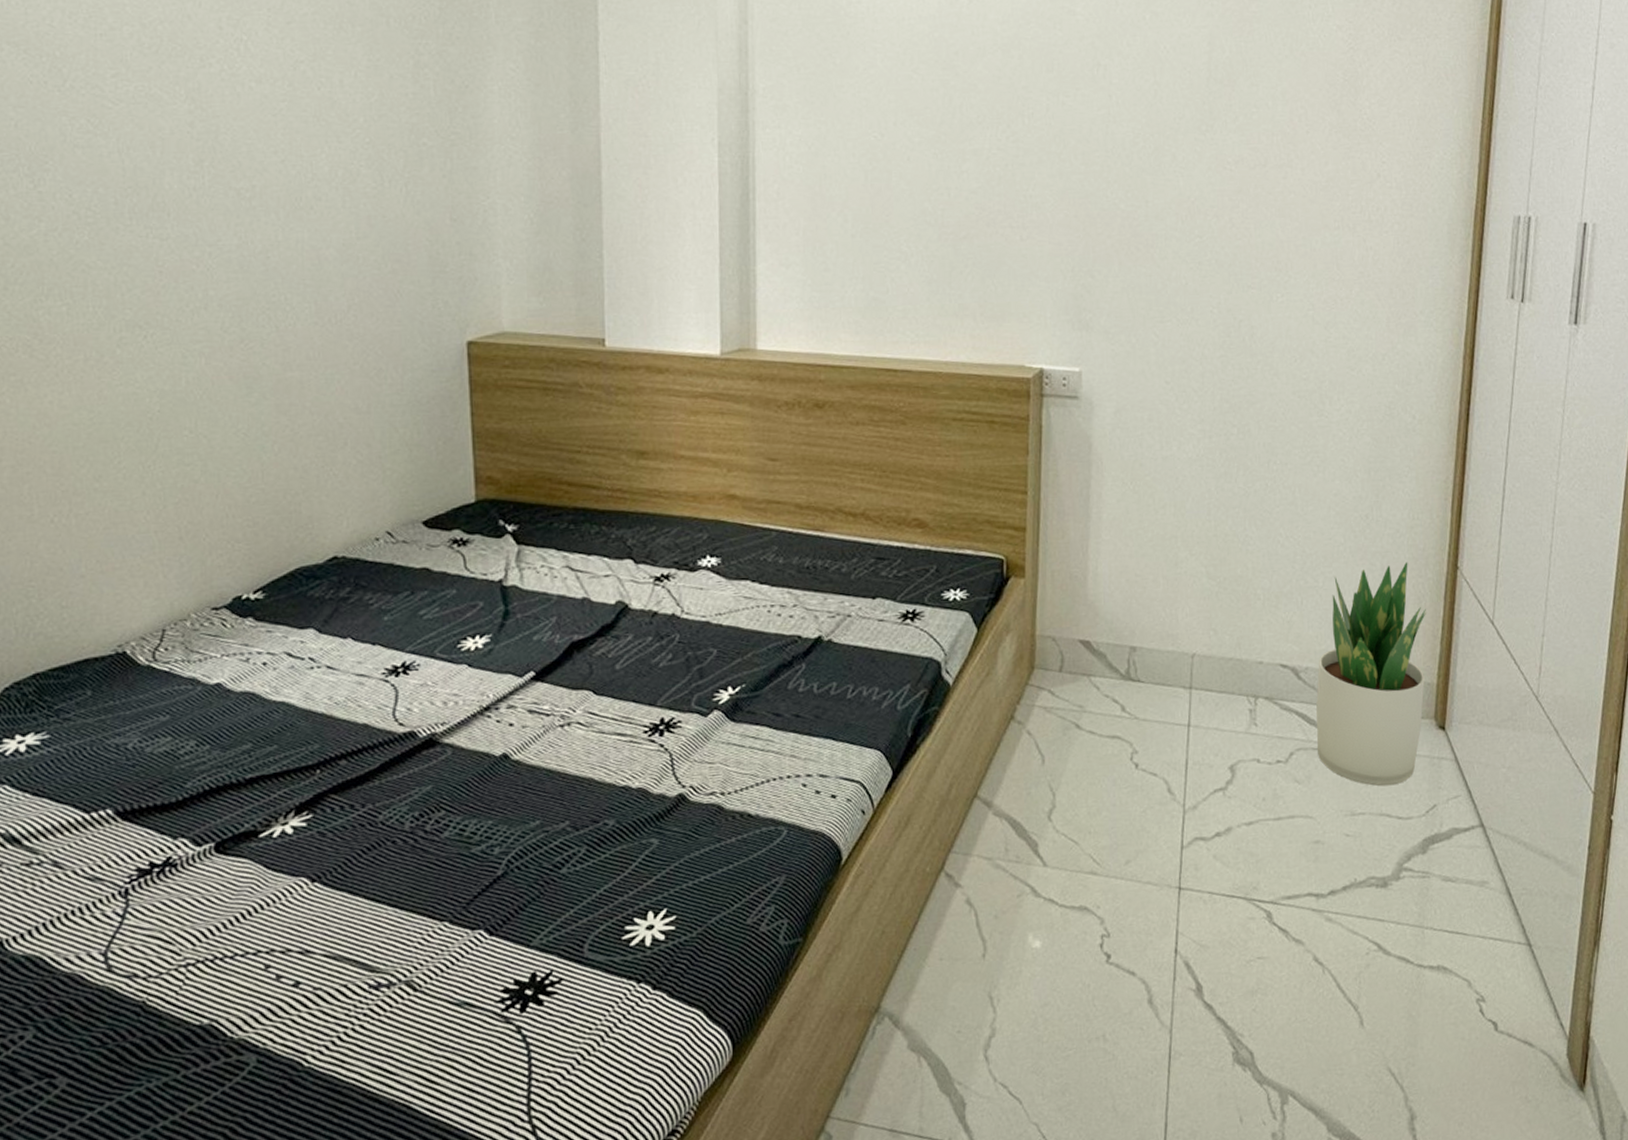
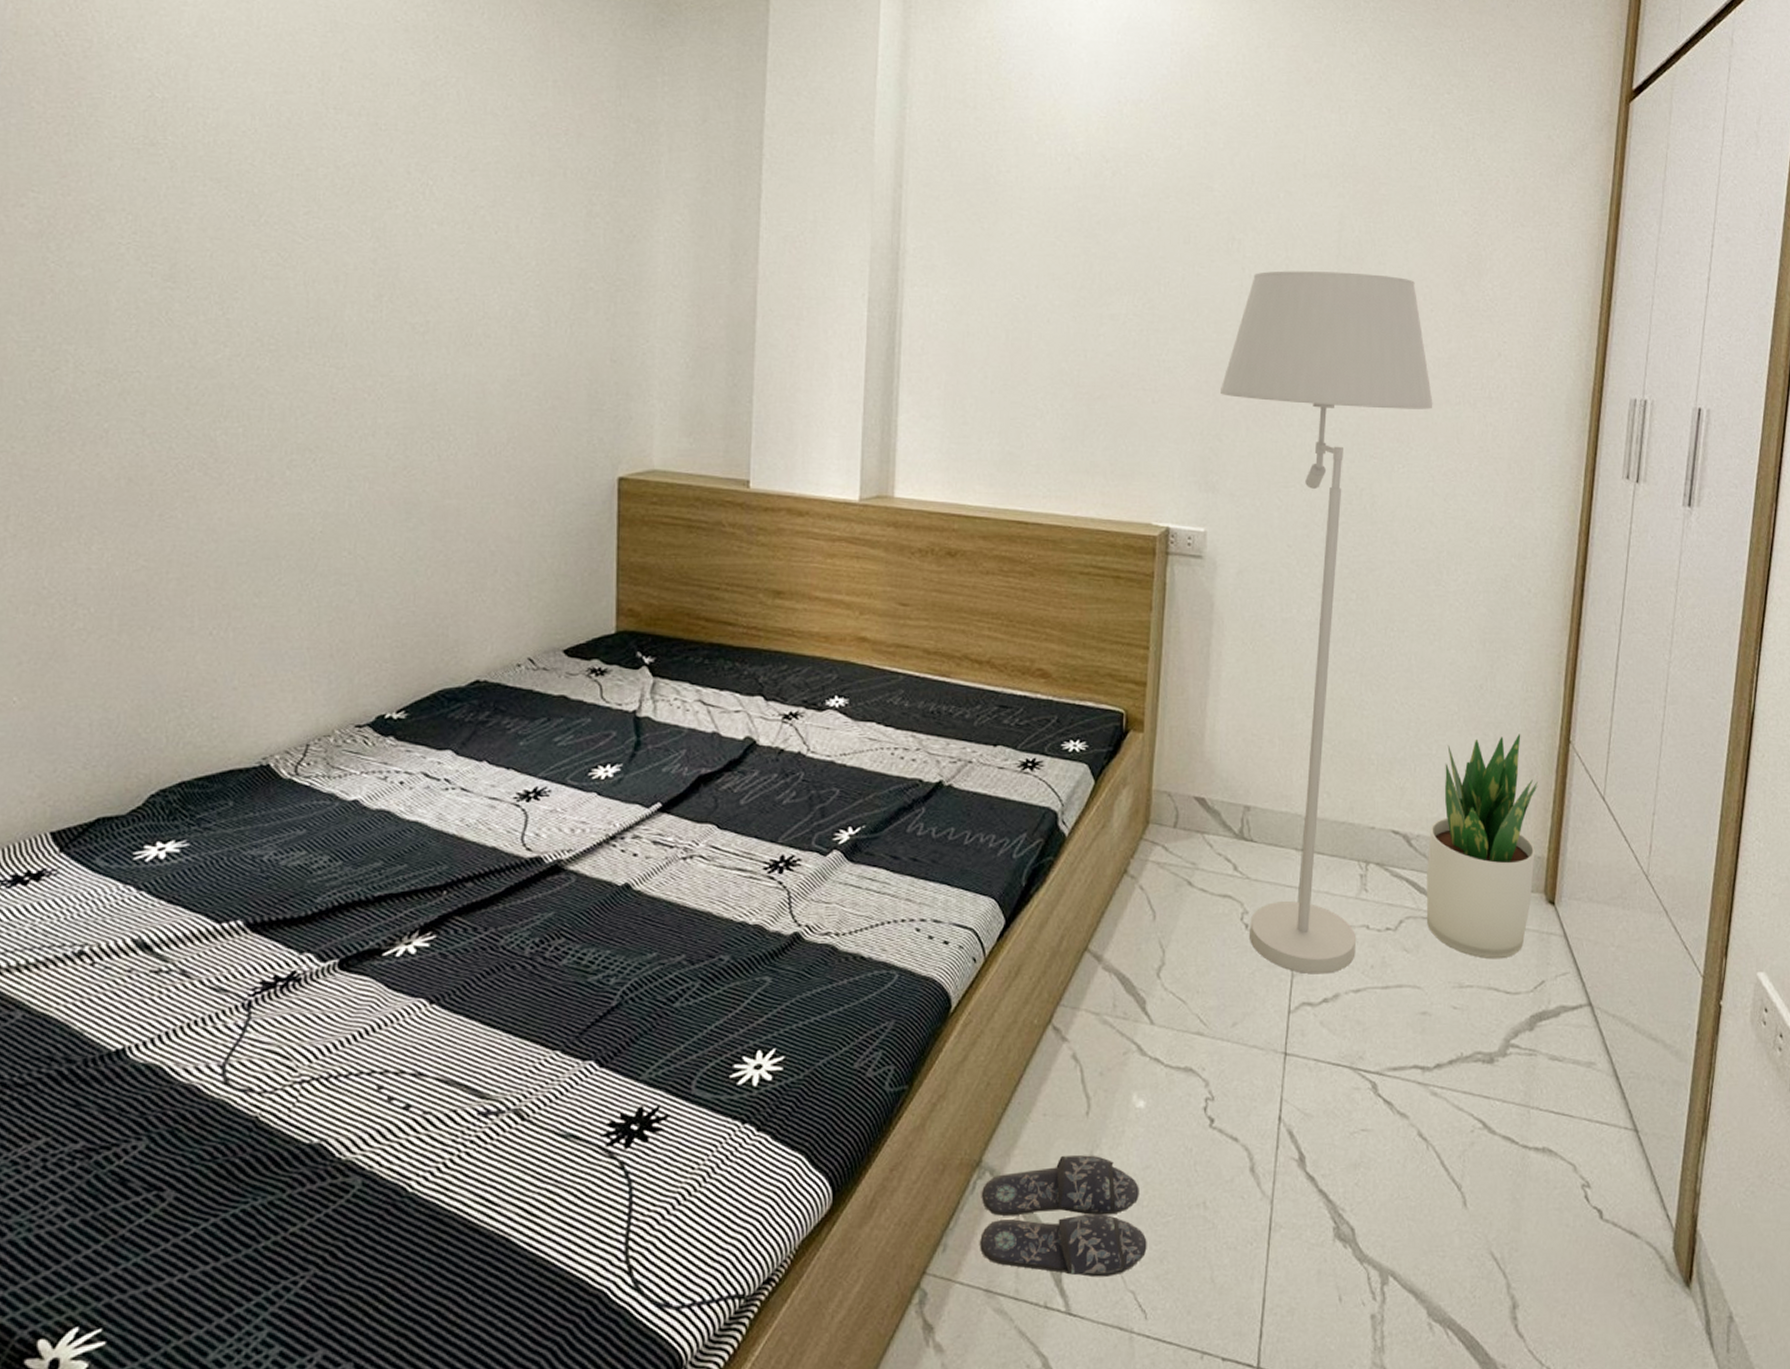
slippers: none [882,995,1049,1113] -> present [980,1155,1147,1278]
floor lamp: none [1091,95,1311,810] -> present [1221,271,1433,974]

